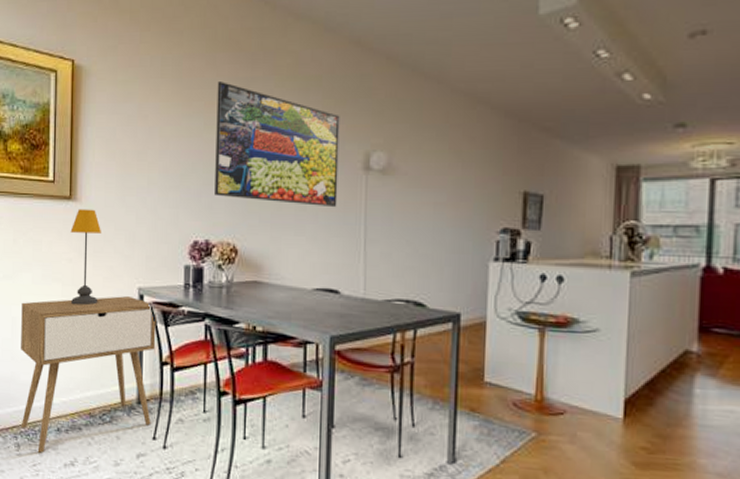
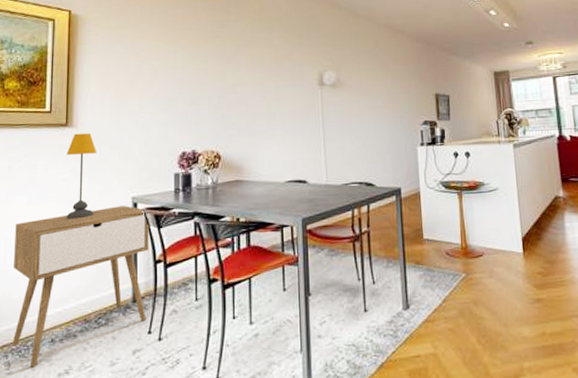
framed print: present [215,82,340,208] -> none [198,24,300,116]

